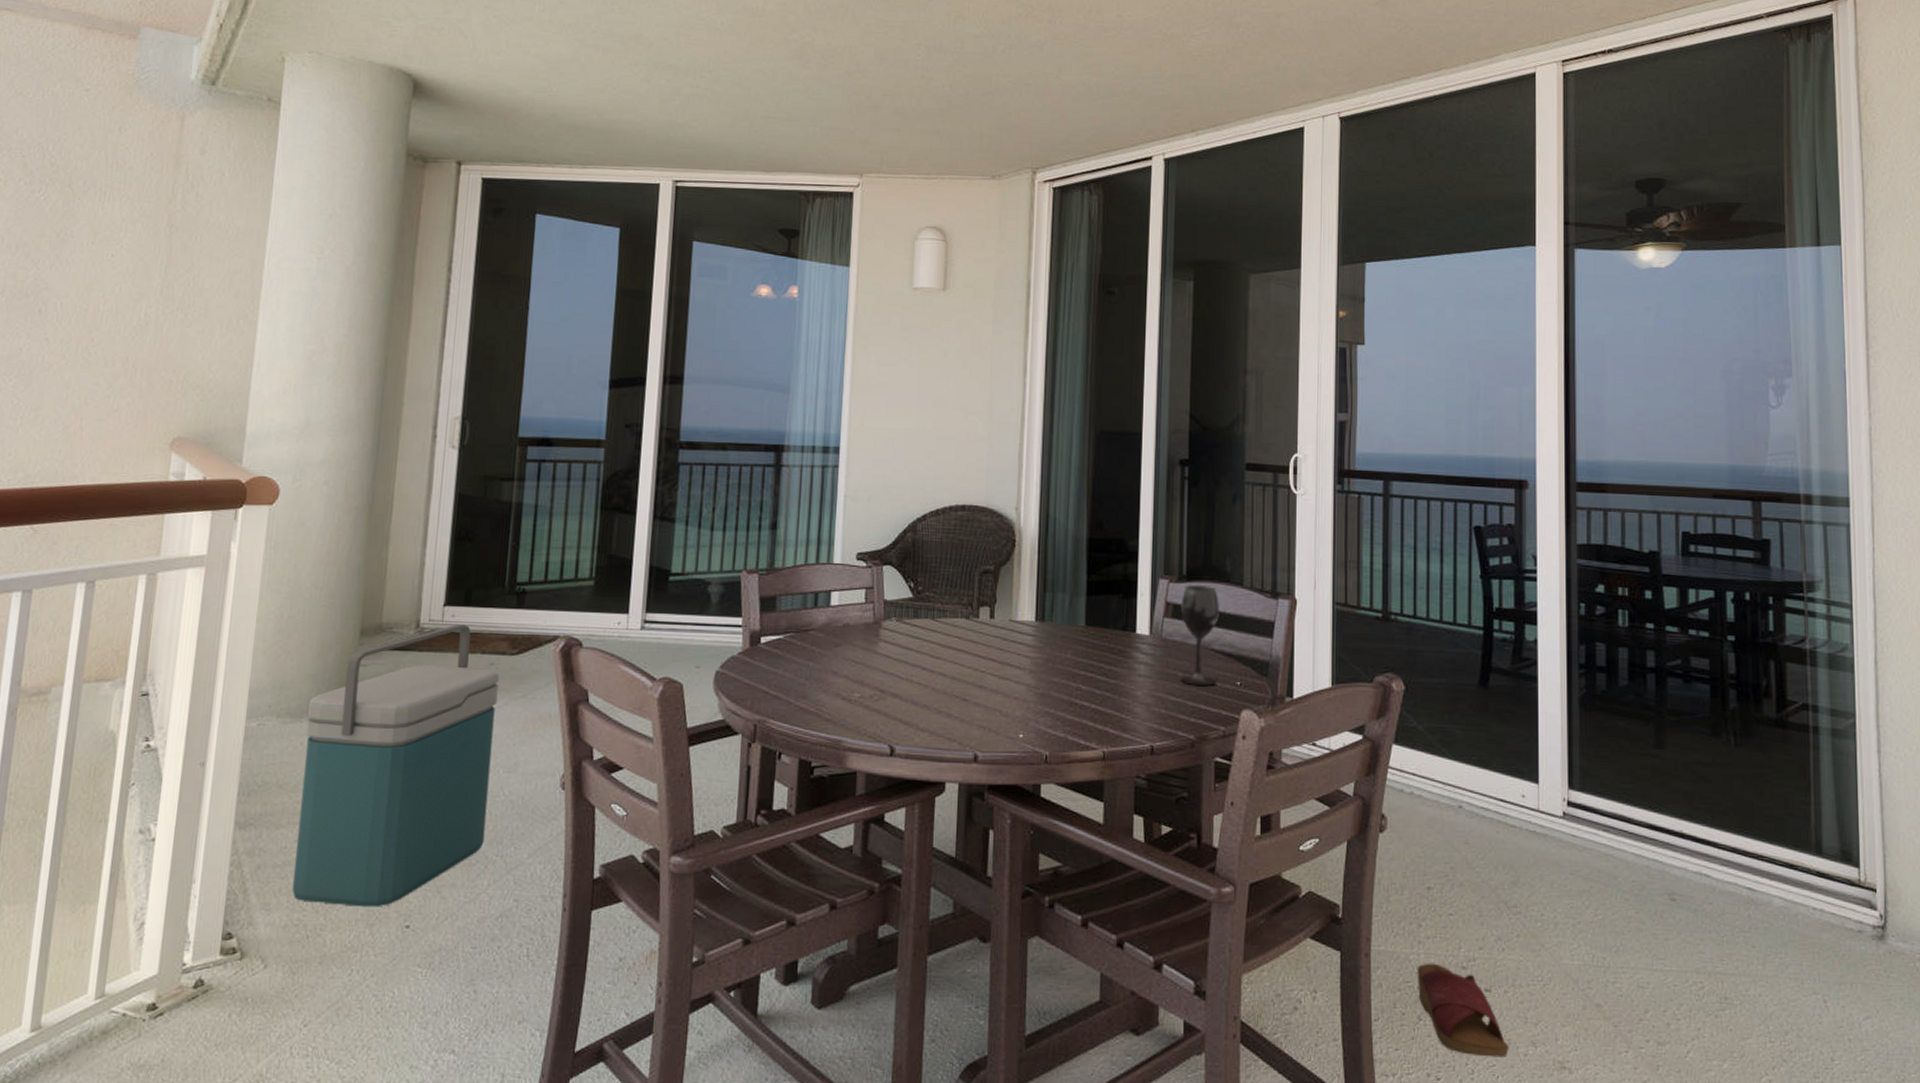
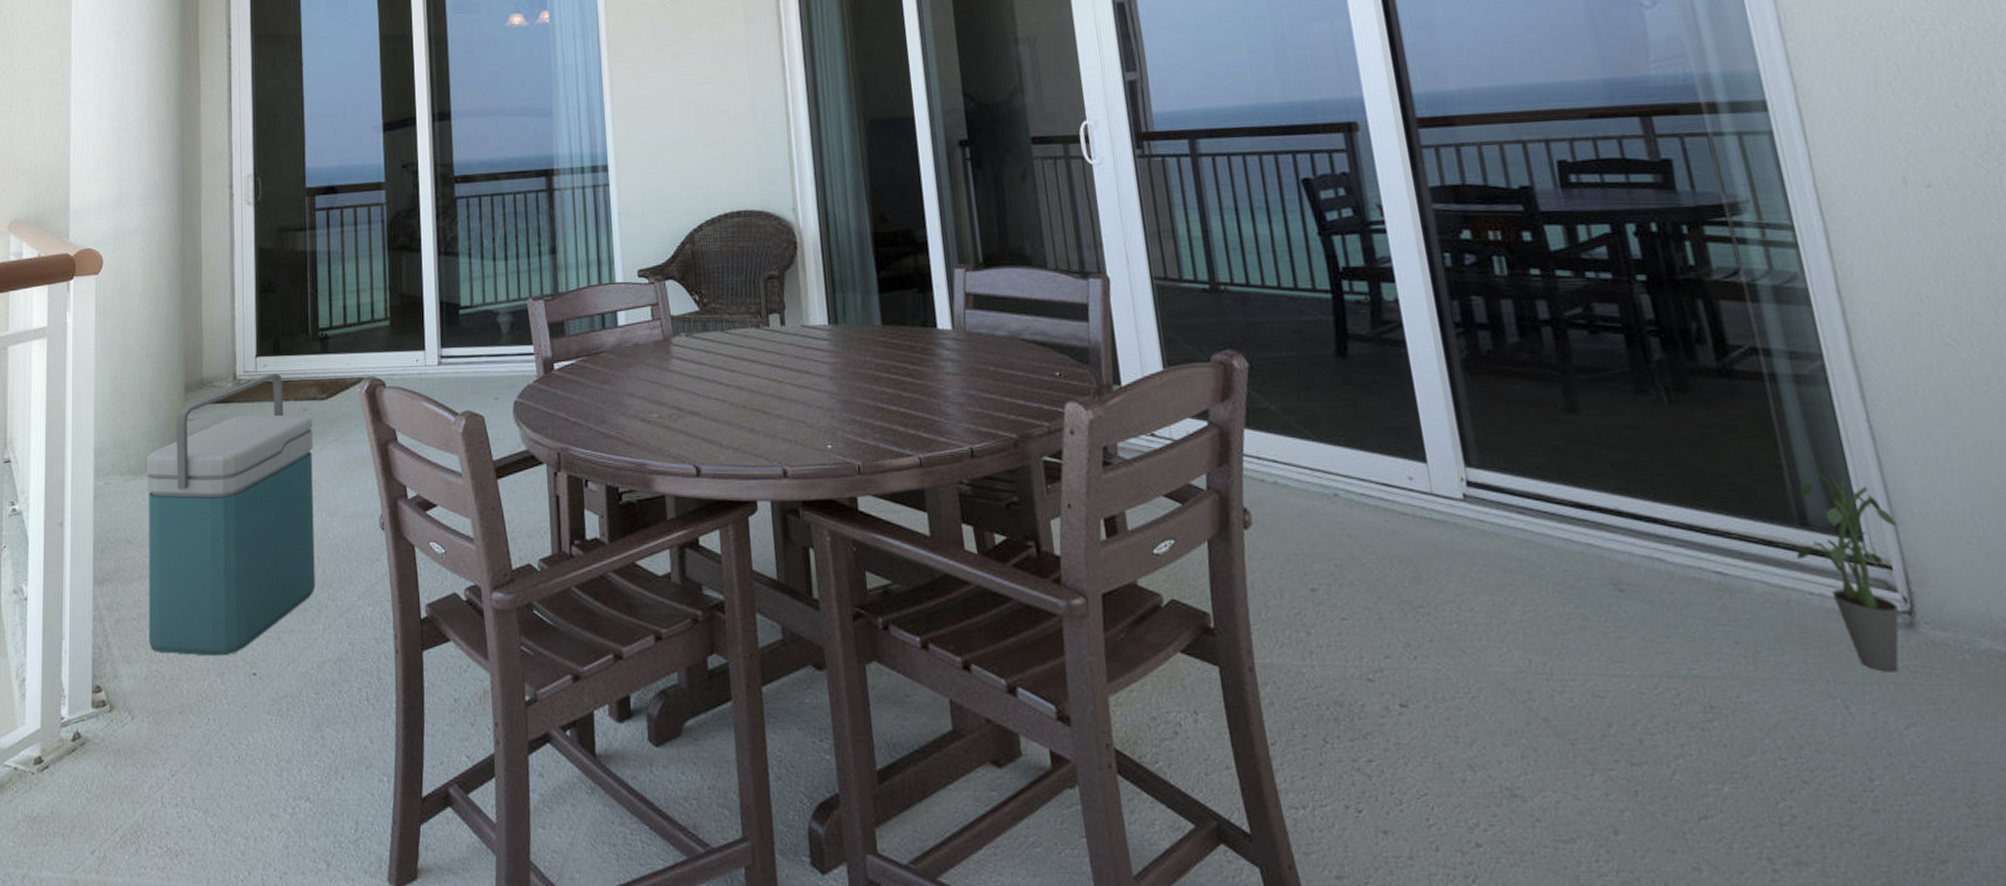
wine glass: present [1180,584,1219,686] -> none [981,270,1033,380]
sandal: present [1417,963,1509,1058] -> none [1312,676,1442,785]
potted plant: none [1809,811,1885,975] -> present [1796,474,1899,672]

